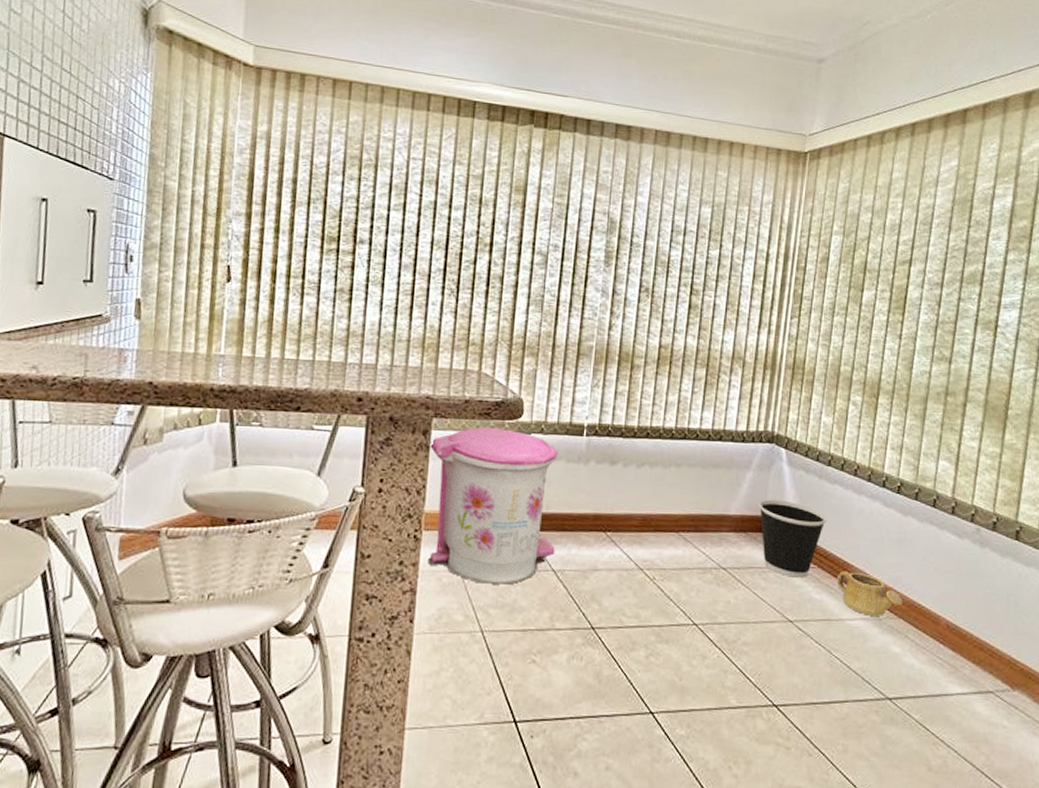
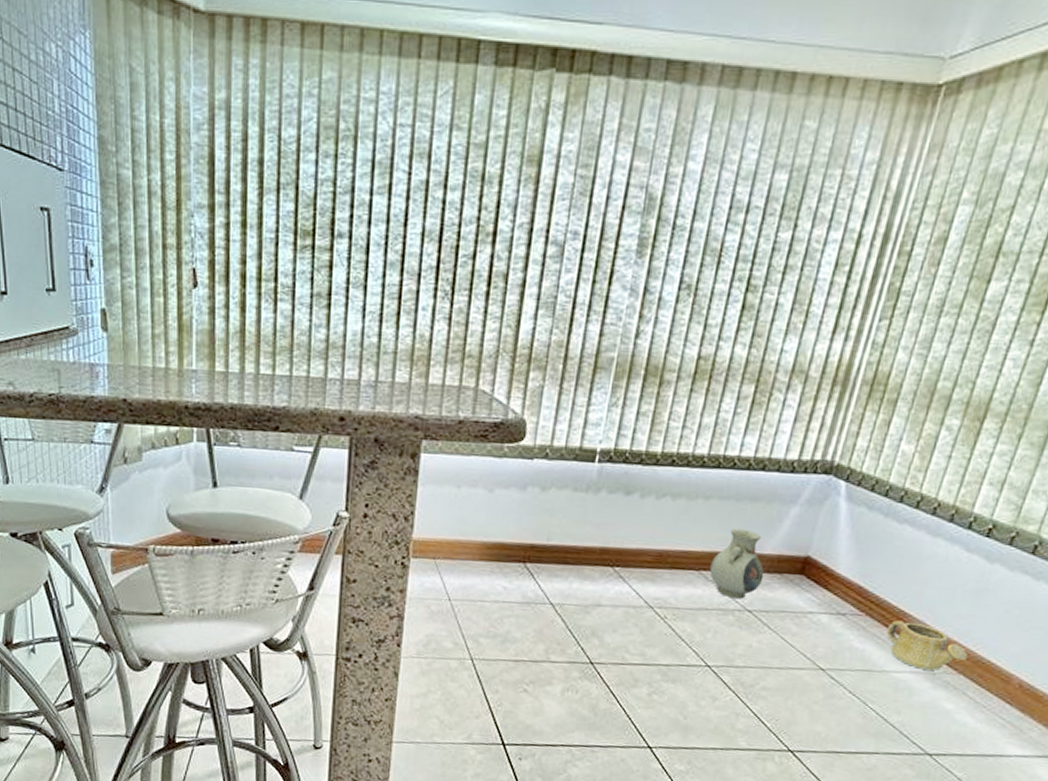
trash can: present [428,427,559,585] -> none [416,451,565,616]
vase: none [687,493,732,558] -> present [709,529,765,599]
wastebasket: present [758,499,827,578] -> none [799,538,887,625]

